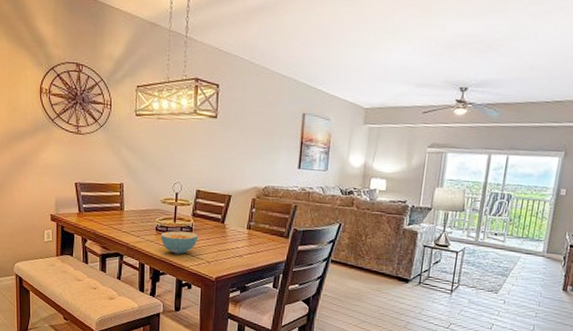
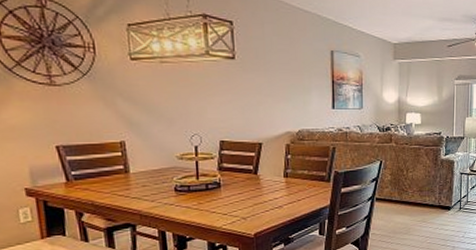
cereal bowl: present [160,231,199,255] -> none [181,188,229,215]

